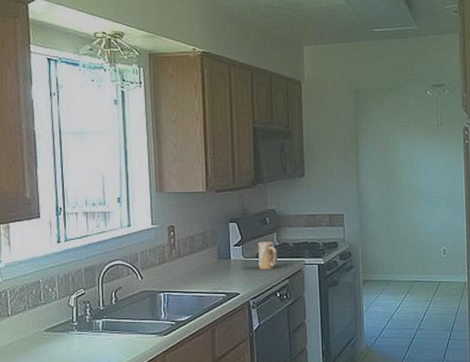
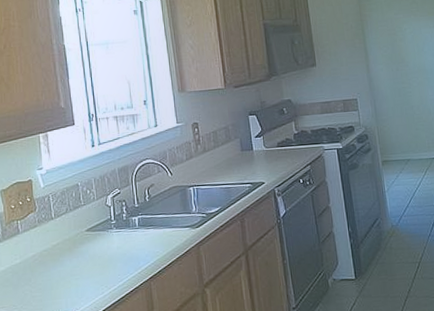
mug: present [257,242,277,269] -> none [277,130,298,158]

